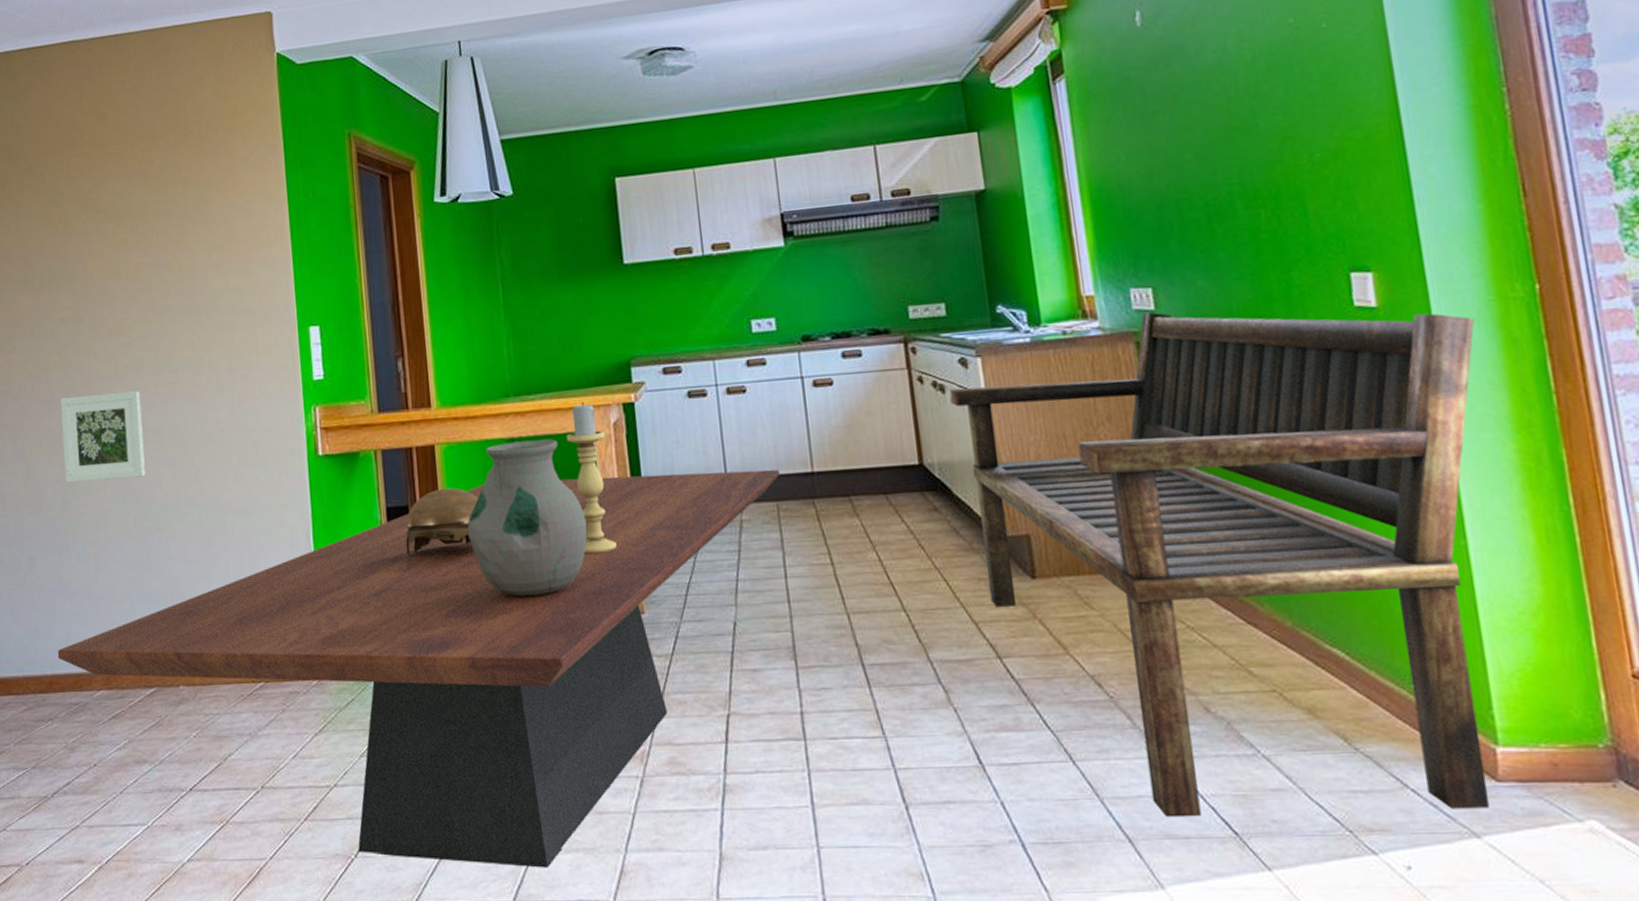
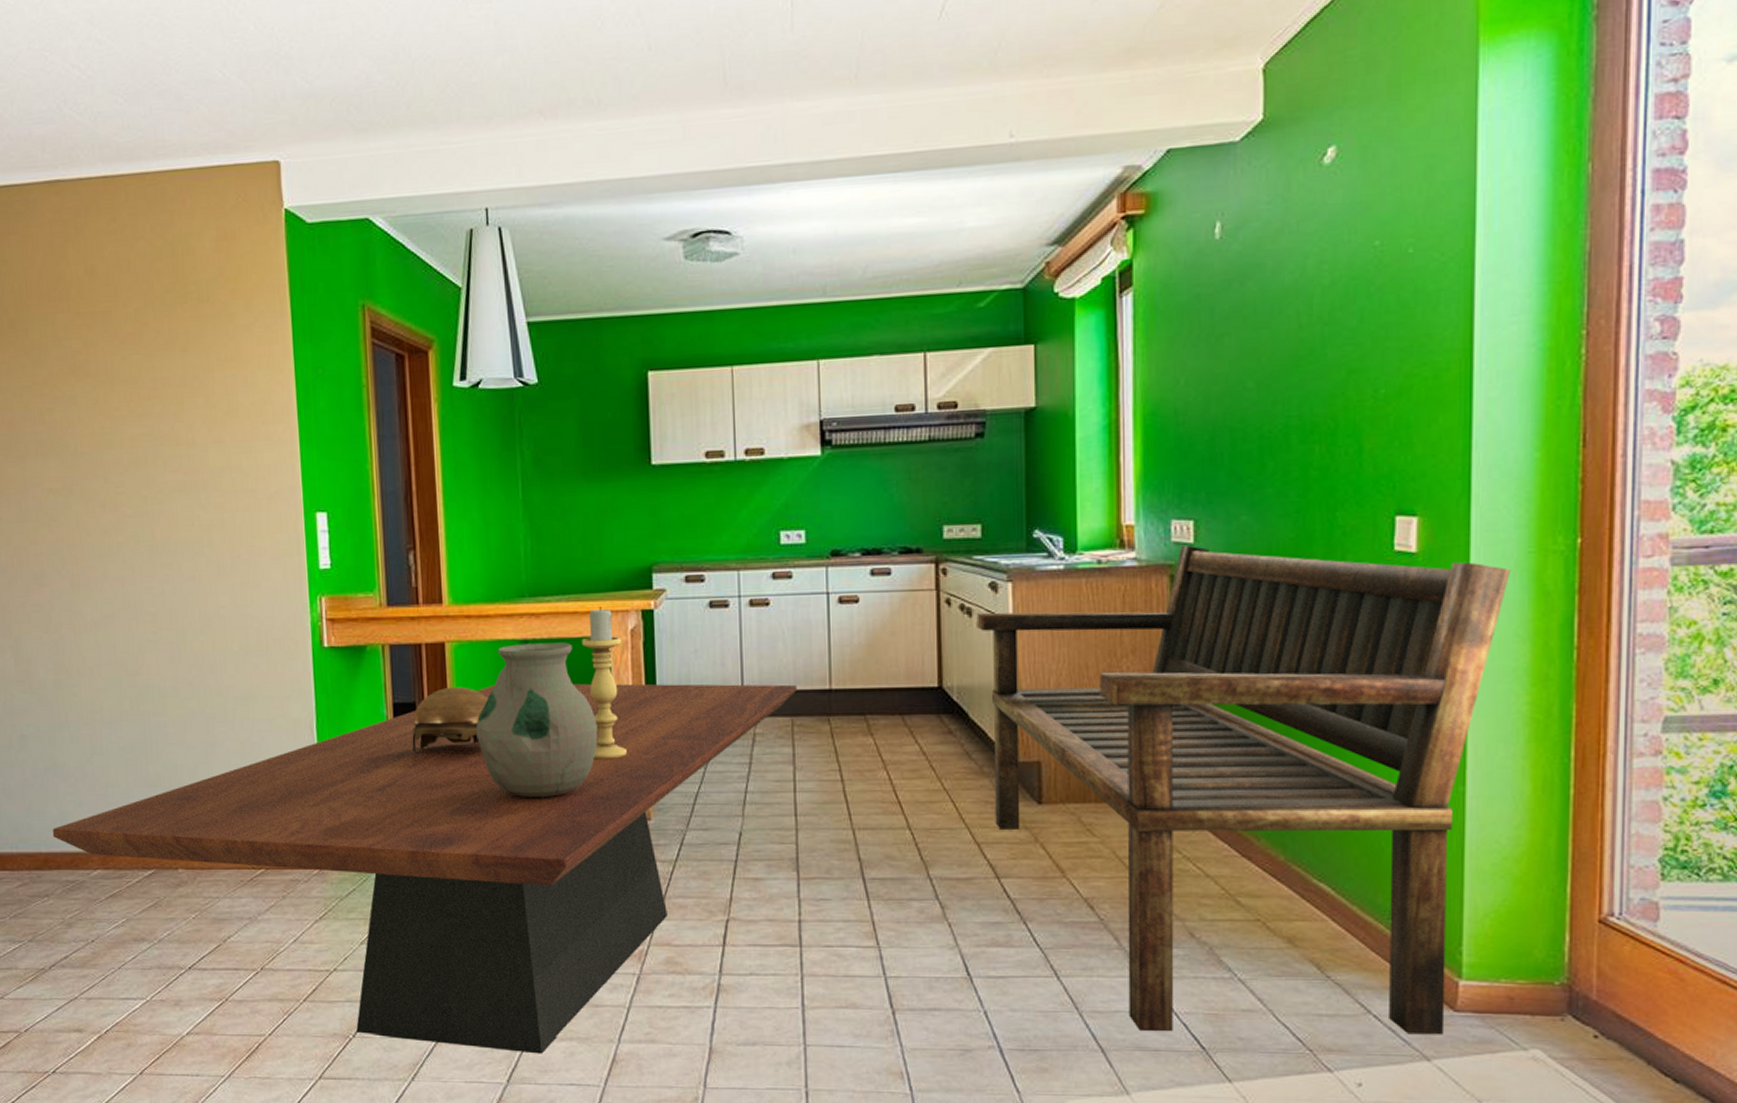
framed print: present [61,391,145,483] -> none [51,571,142,662]

